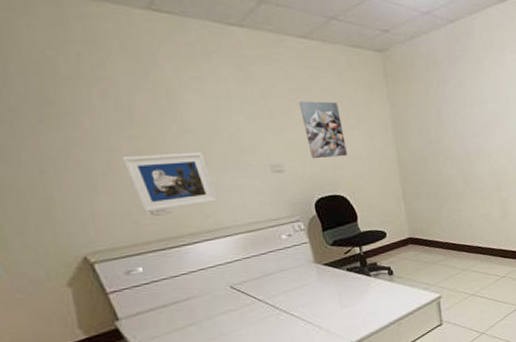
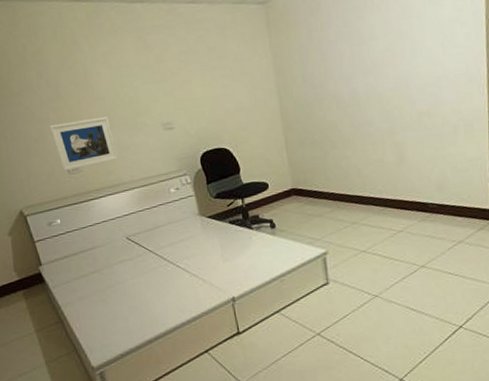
wall art: present [299,101,347,159] -> none [188,58,231,115]

